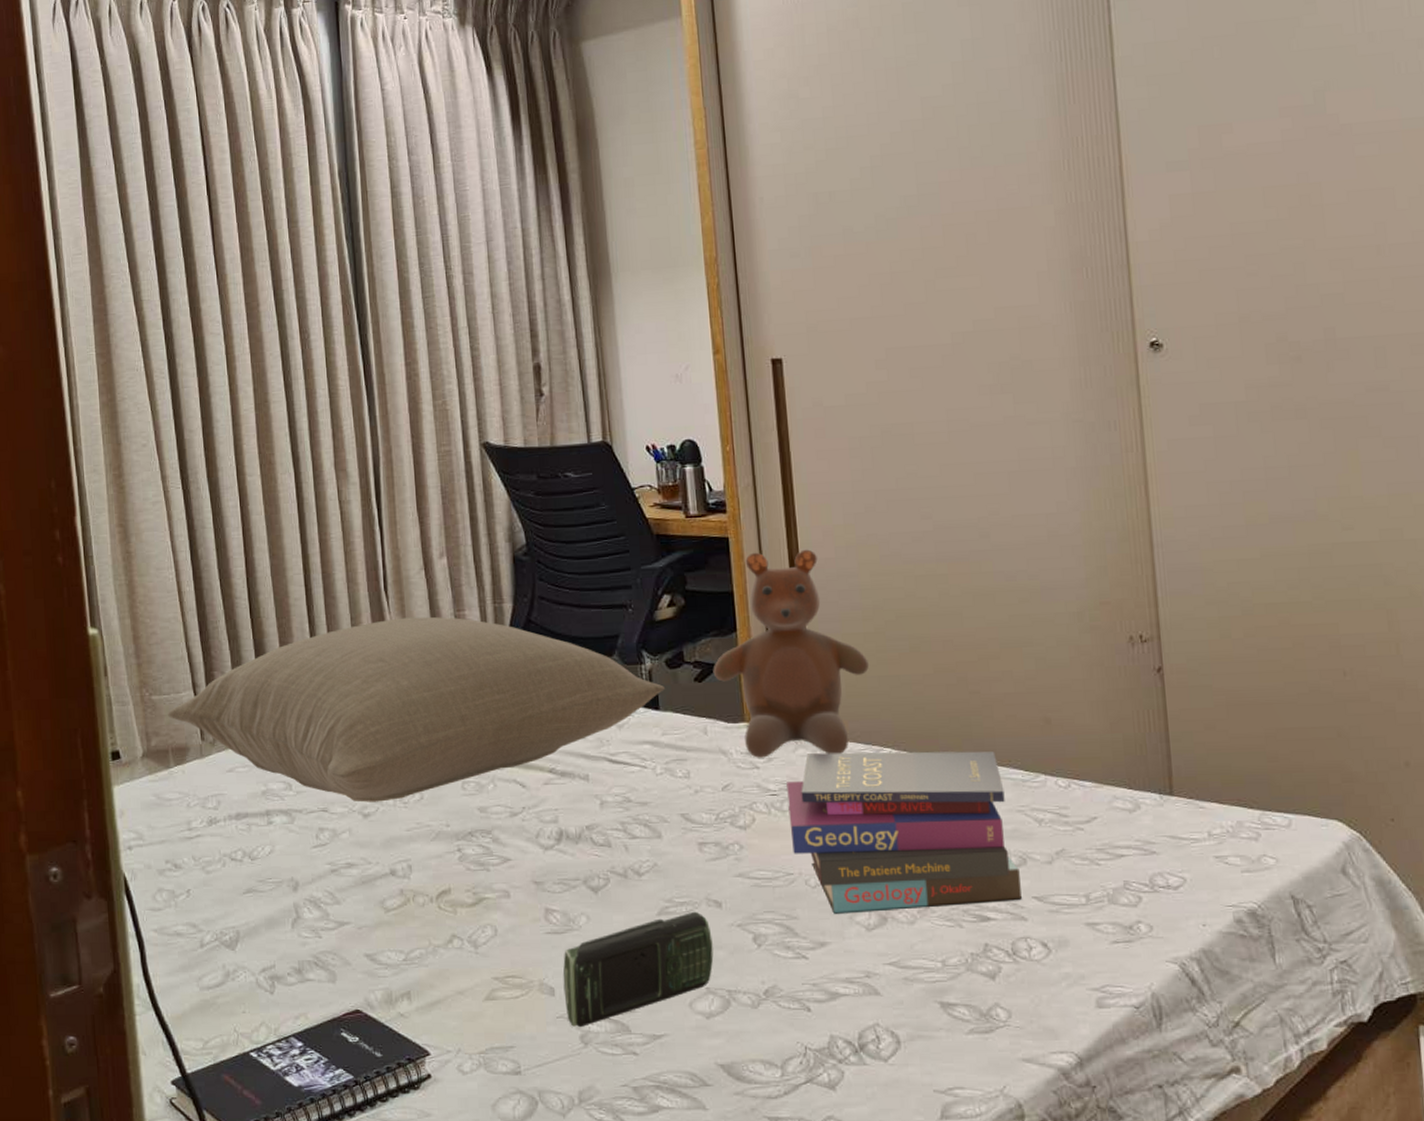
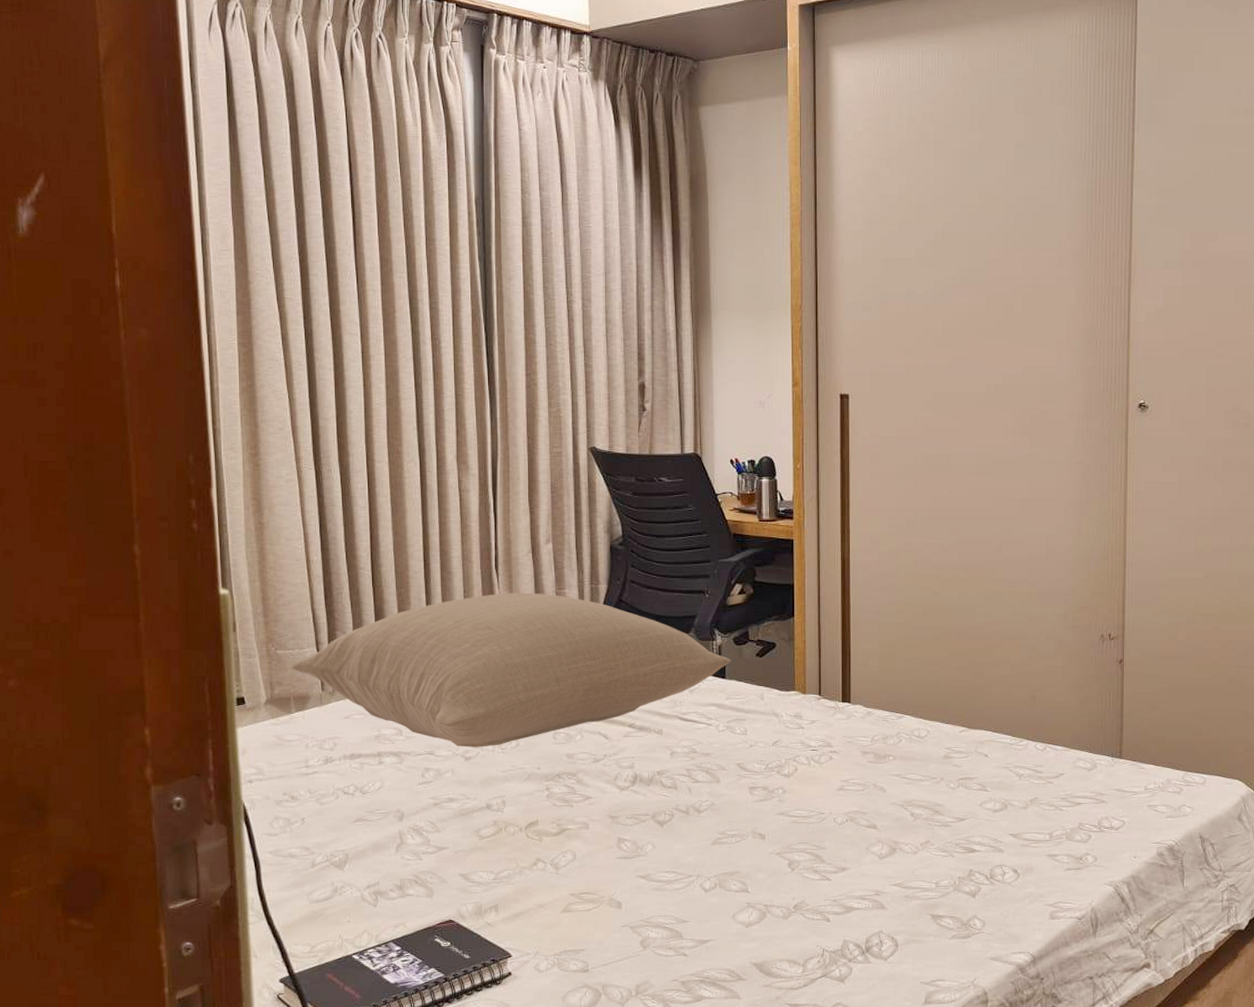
mobile phone: present [562,911,714,1028] -> none [629,842,755,935]
teddy bear: present [713,549,870,758] -> none [772,553,899,720]
books: present [786,751,1022,914] -> none [825,718,1001,845]

